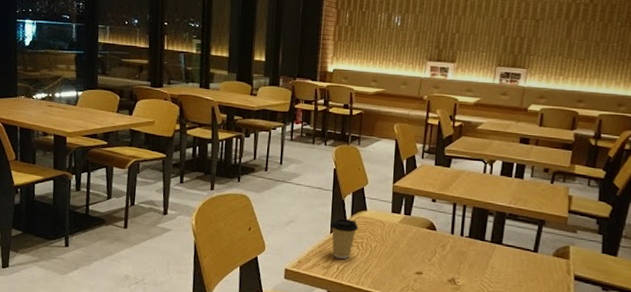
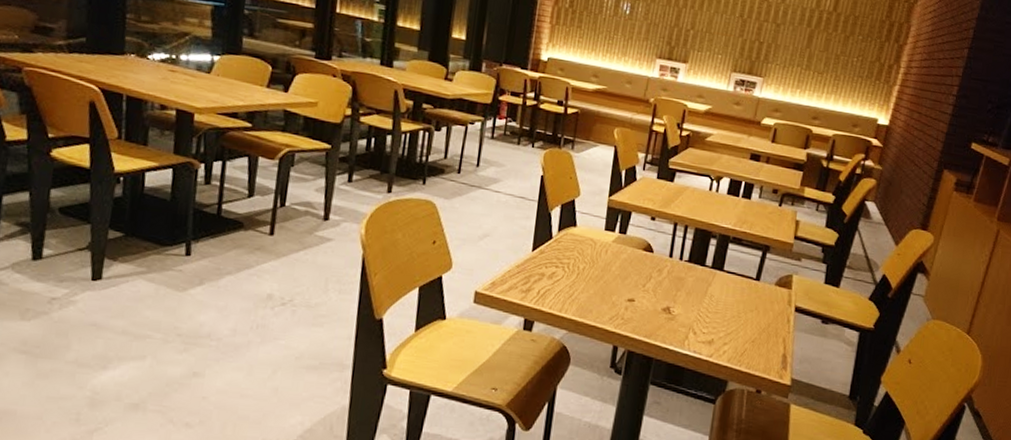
coffee cup: present [329,218,358,260] -> none [531,234,565,282]

